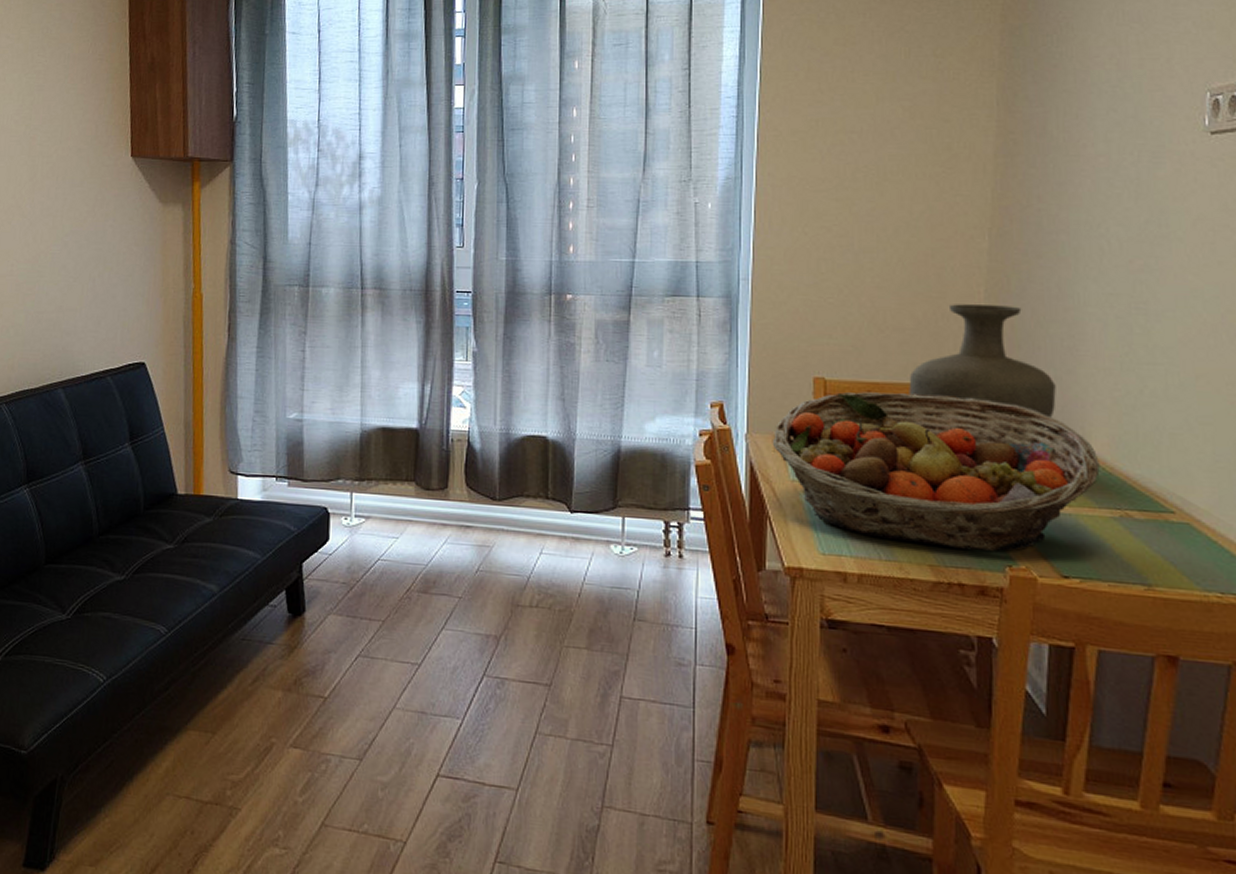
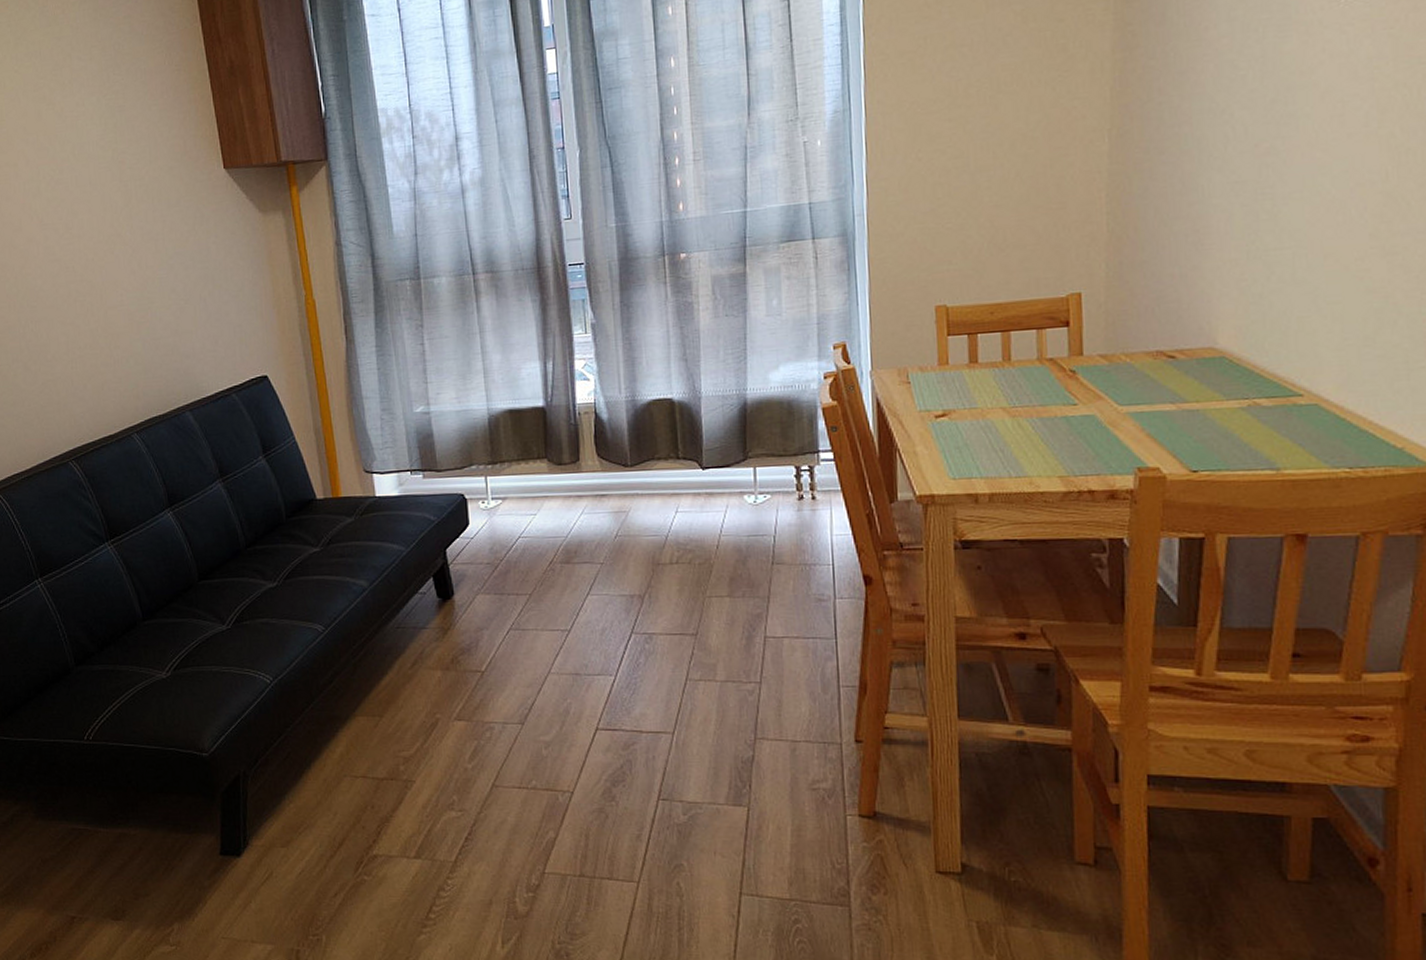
fruit basket: present [772,392,1100,552] -> none [897,306,1227,457]
vase: present [909,304,1056,435] -> none [1032,207,1182,338]

